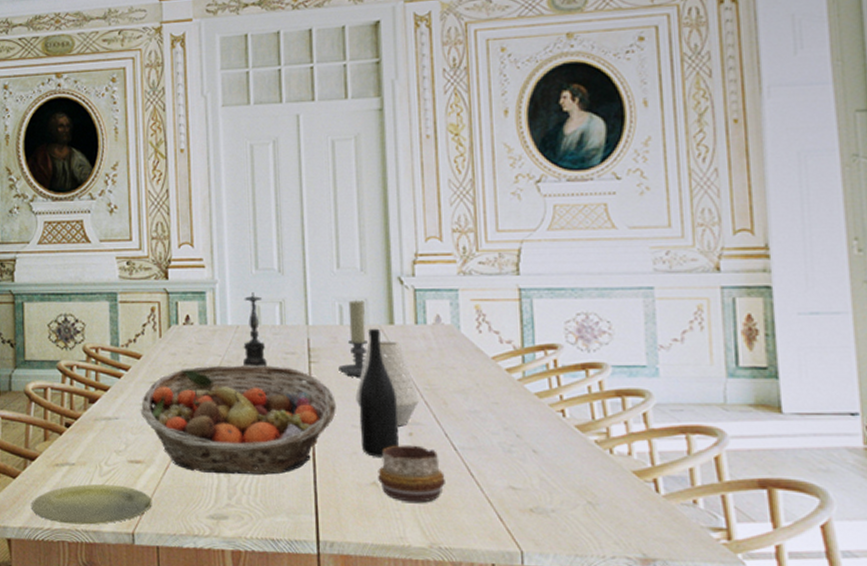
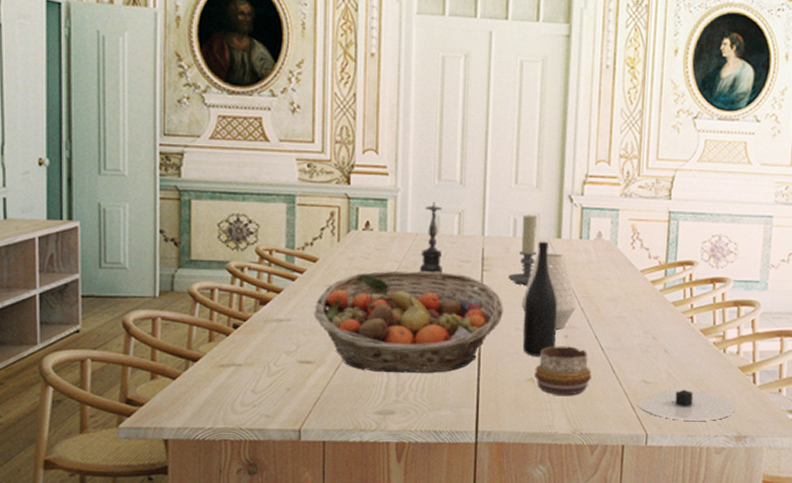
plate: present [32,484,152,525] -> none [192,384,321,423]
plate: none [503,497,635,538] -> present [635,389,735,421]

